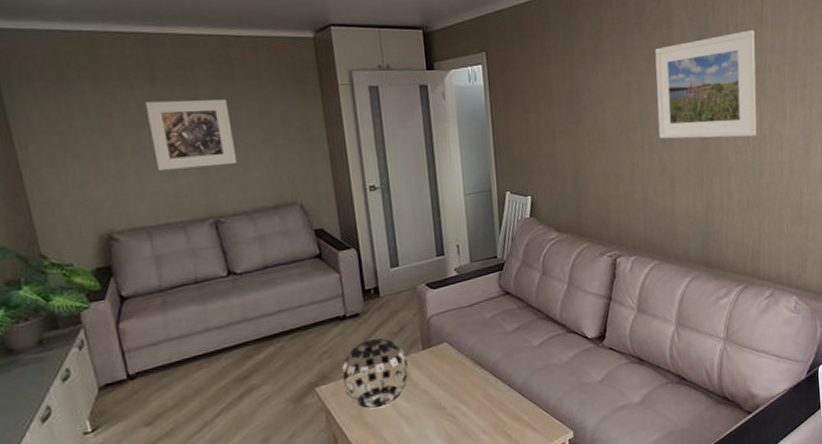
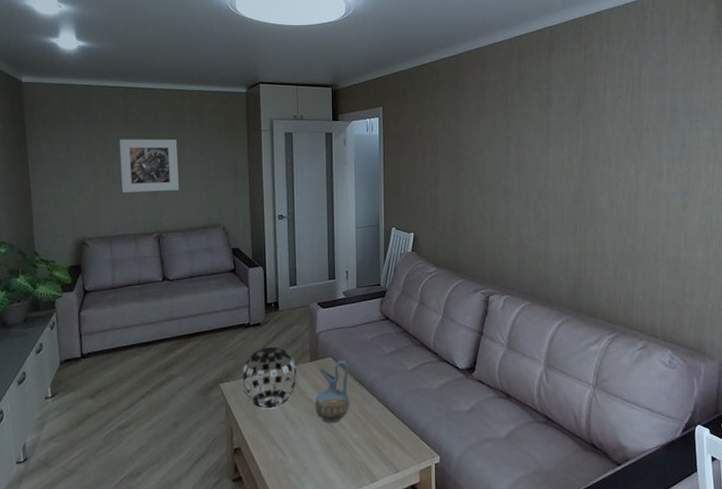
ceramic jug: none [431,344,472,415] -> present [314,360,350,424]
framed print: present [654,30,757,139] -> none [534,92,633,191]

